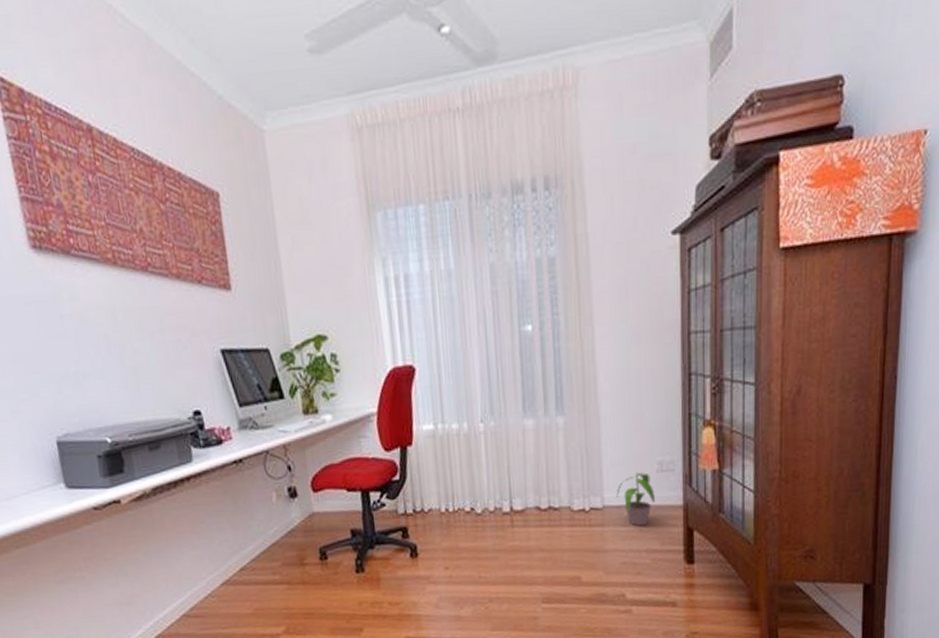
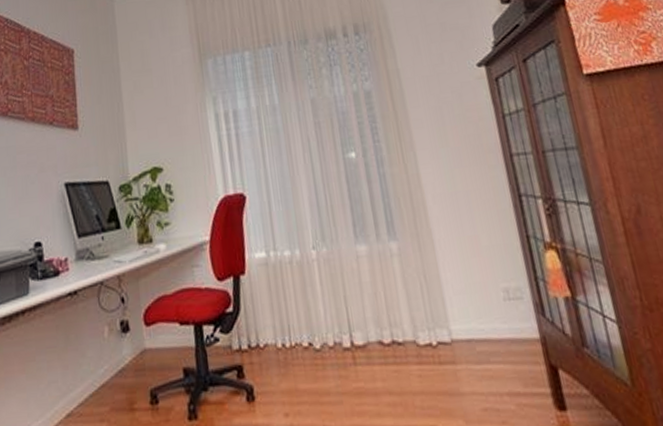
potted plant: present [616,472,655,526] -> none [463,300,508,364]

